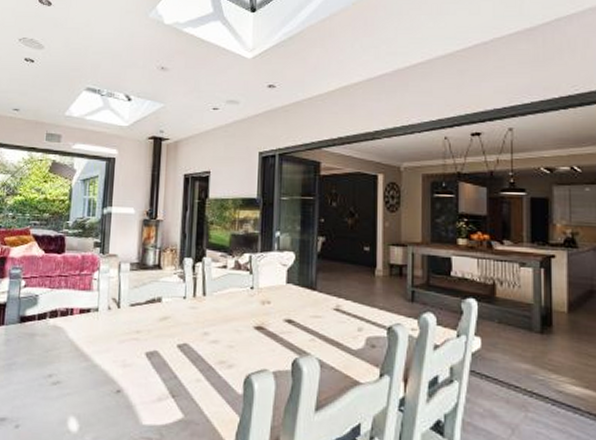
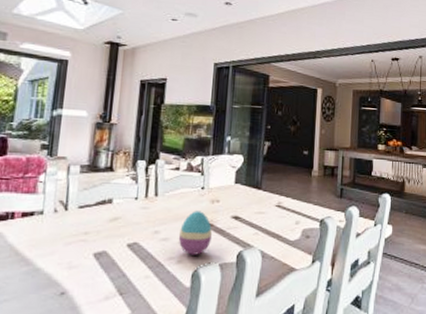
decorative egg: none [228,312,265,360] -> present [178,211,213,255]

